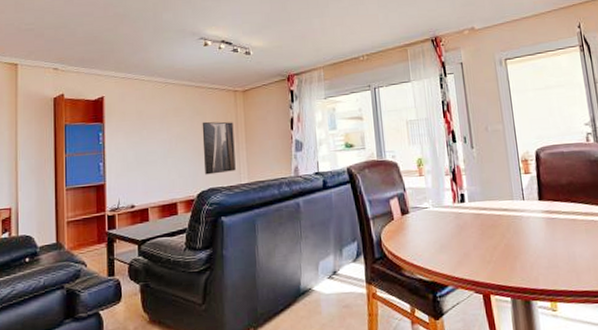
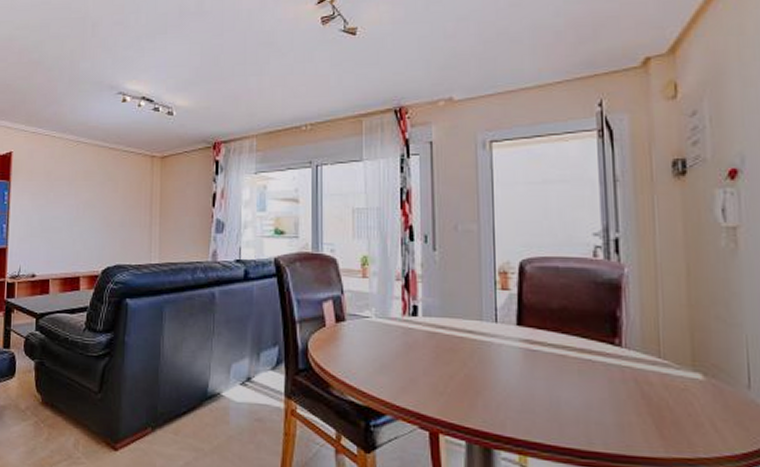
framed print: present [202,121,236,175] -> none [112,189,148,250]

